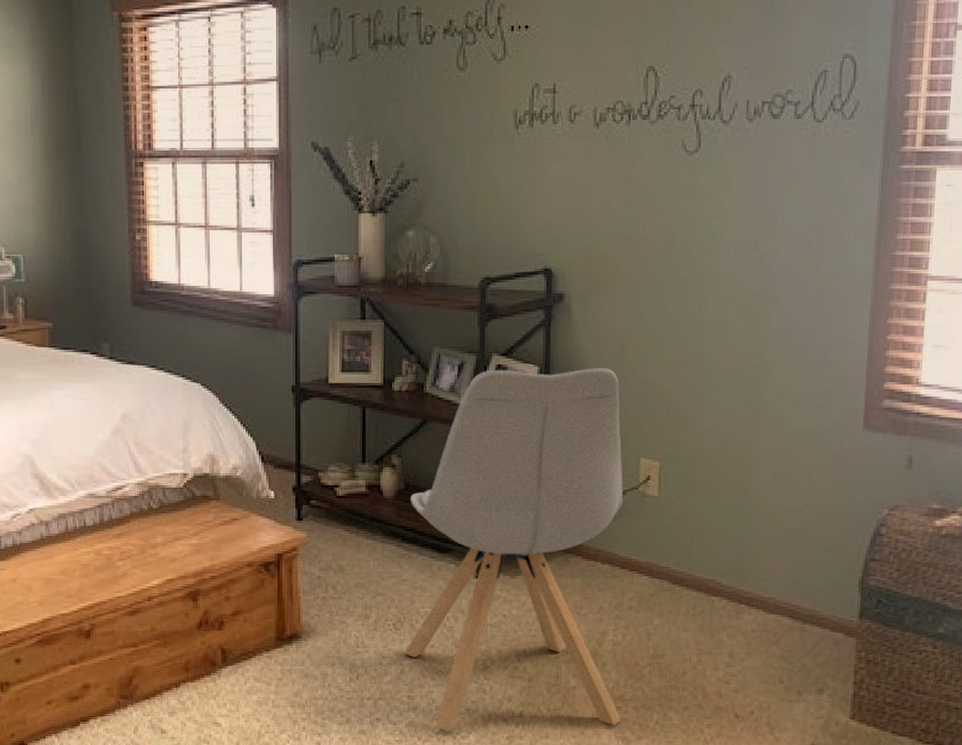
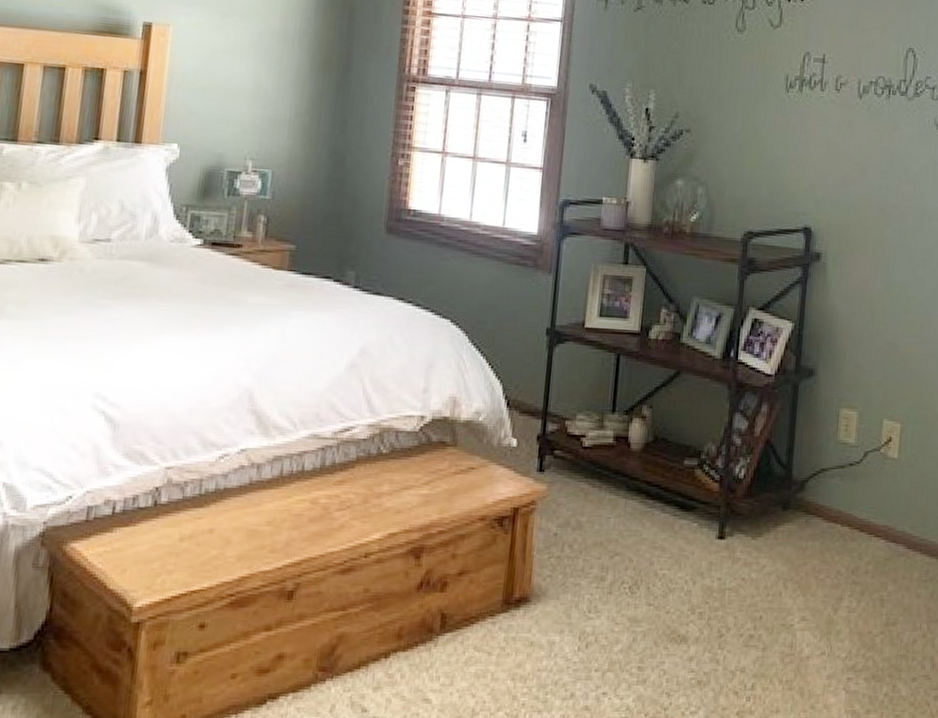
chair: present [403,368,624,732] -> none [637,323,867,707]

